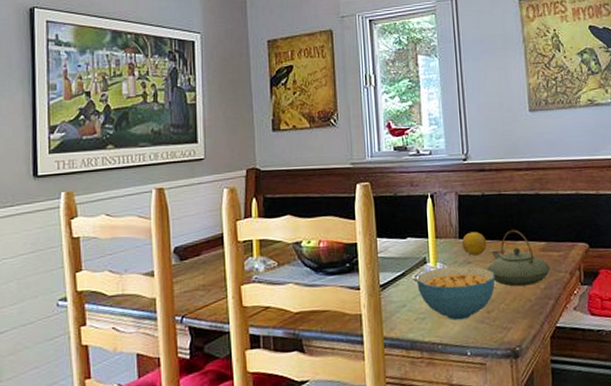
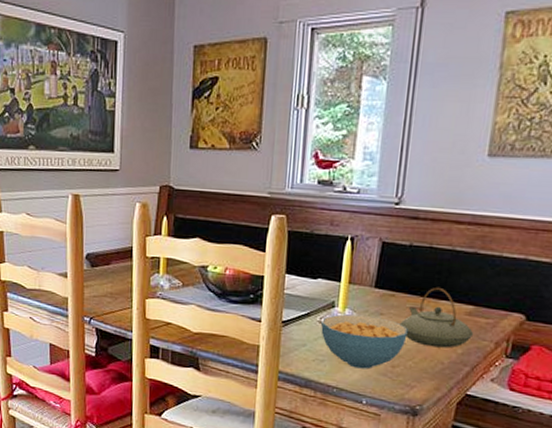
fruit: present [461,231,487,256] -> none [376,282,406,308]

